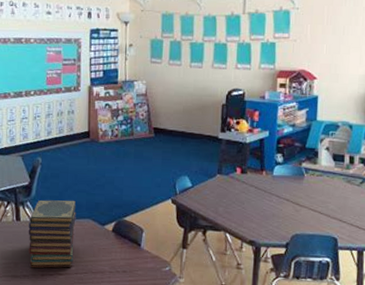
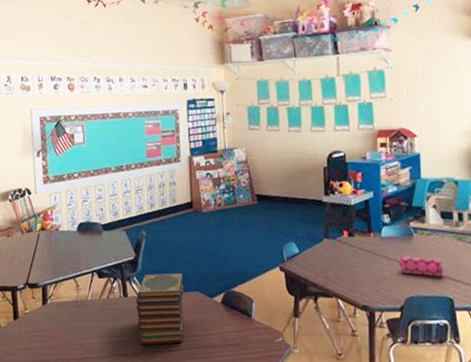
pencil case: none [288,193,331,217] -> present [399,254,444,277]

